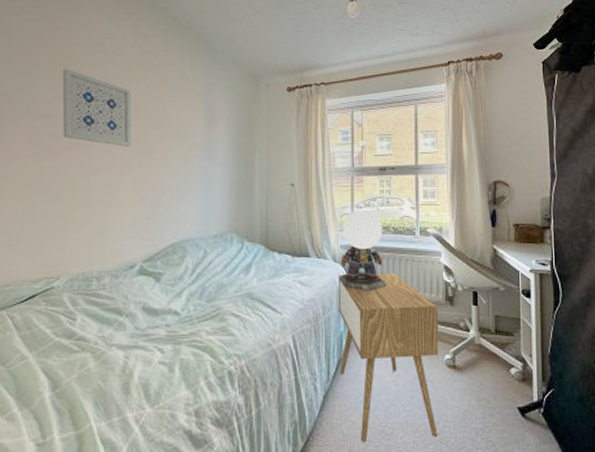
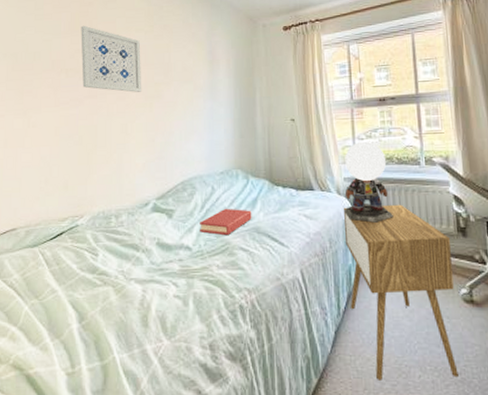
hardback book: none [189,272,245,301] -> present [200,208,252,236]

